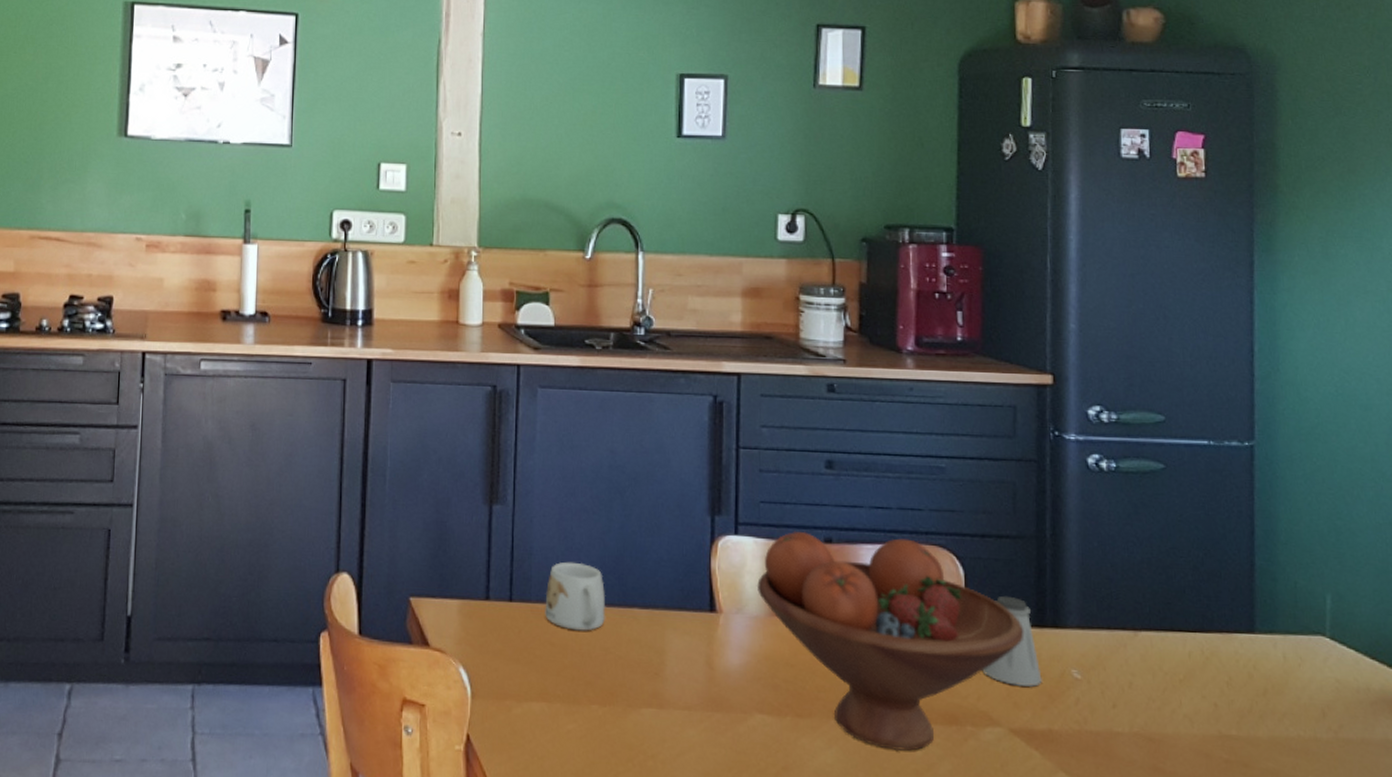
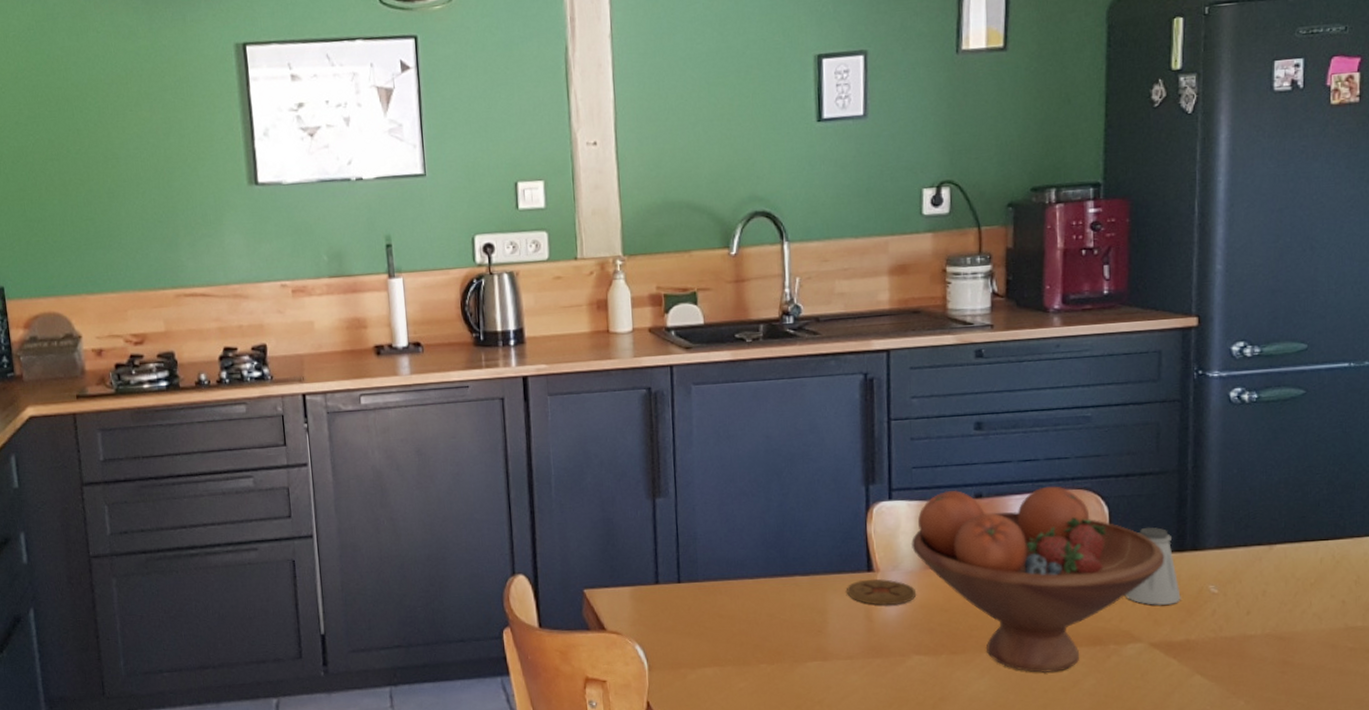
mug: present [545,561,606,631] -> none [711,541,770,602]
coaster: none [686,620,761,654] -> present [845,579,917,606]

